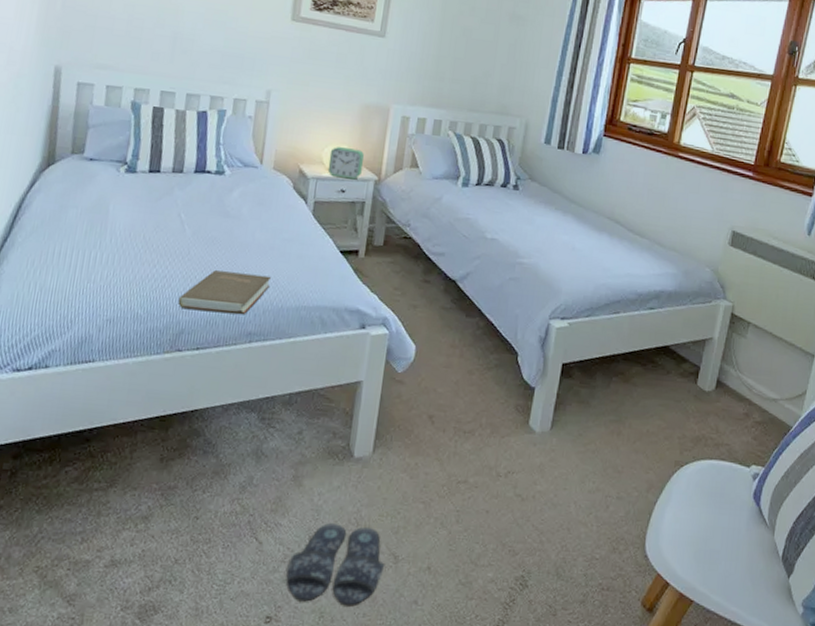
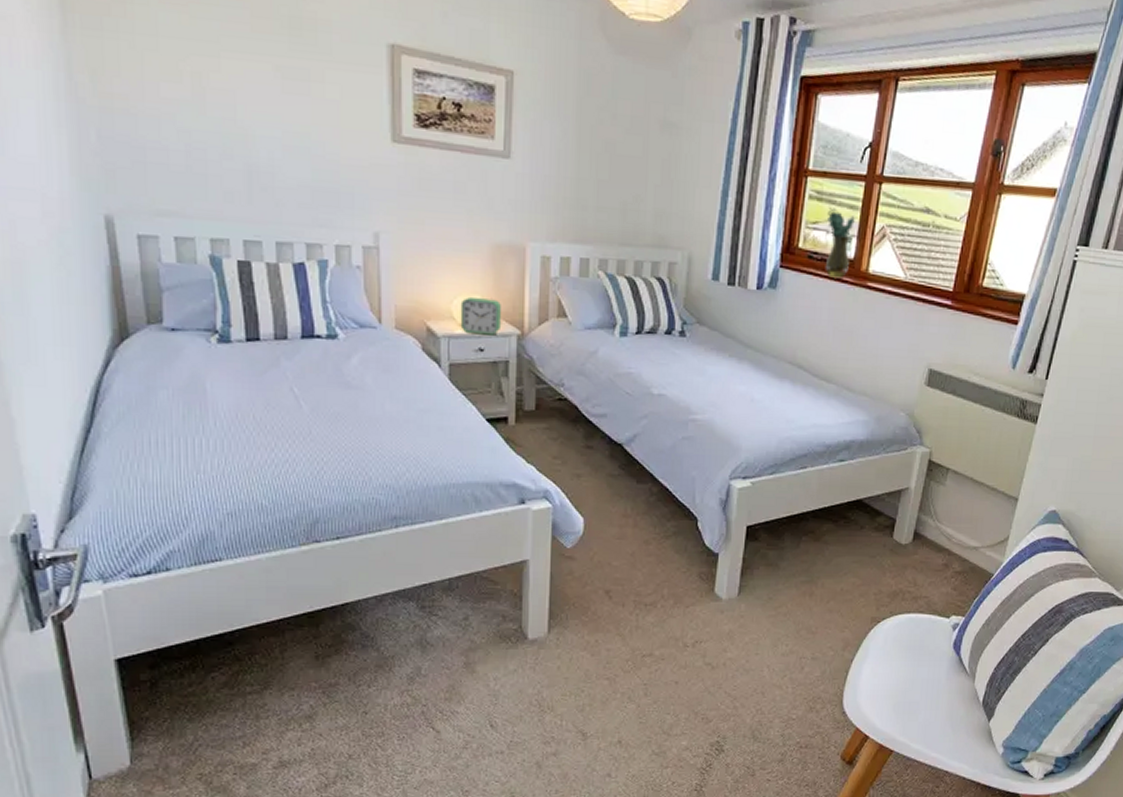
book: present [177,270,272,315] -> none [306,450,411,498]
slippers: present [286,523,385,607] -> none [470,707,573,785]
vase: none [642,89,670,148] -> present [825,208,855,279]

